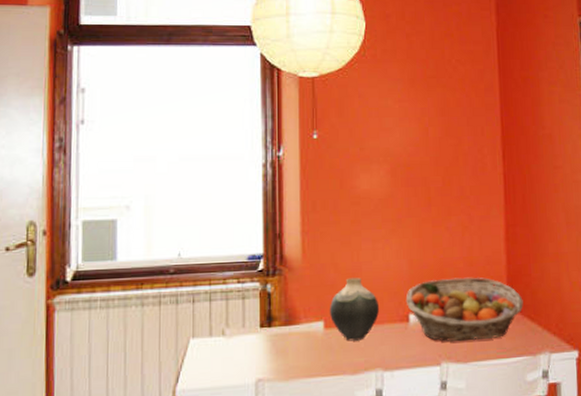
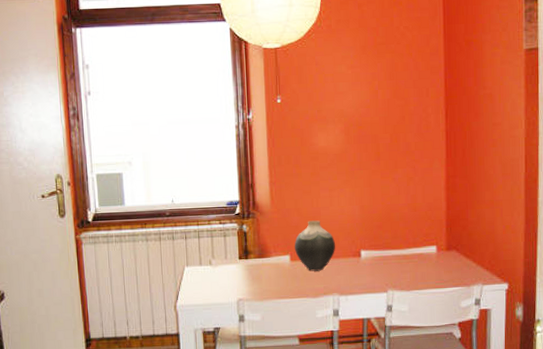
fruit basket: present [405,277,523,342] -> none [357,220,460,274]

